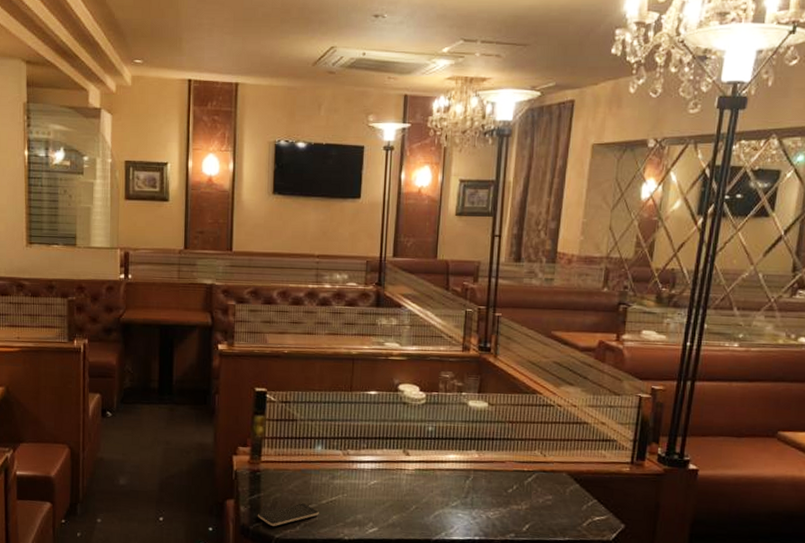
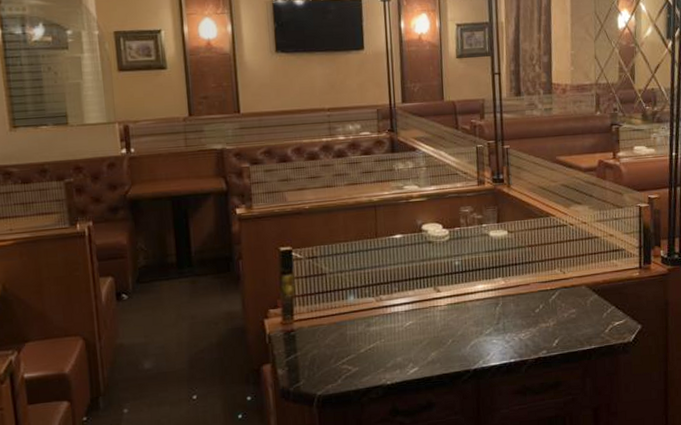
smartphone: present [257,503,319,526] -> none [296,355,359,384]

